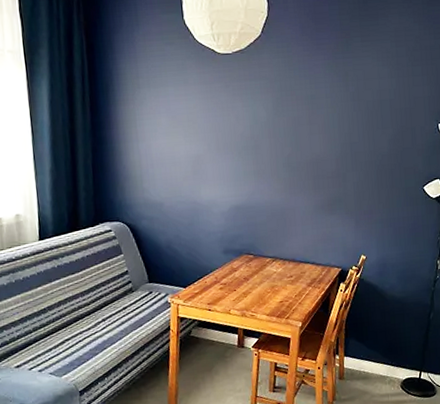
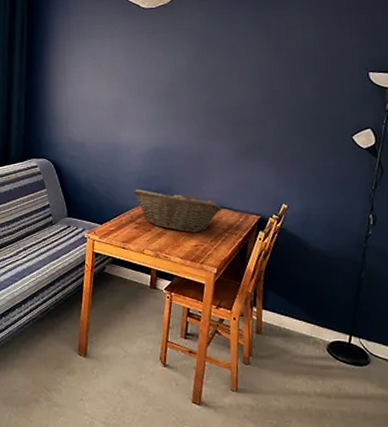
fruit basket: none [216,249,305,290] -> present [133,189,221,233]

